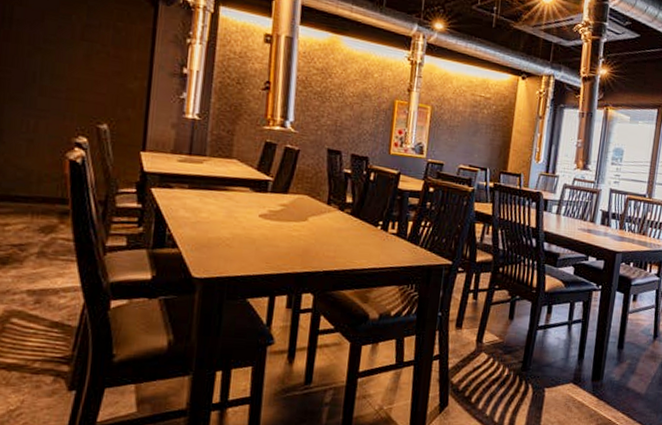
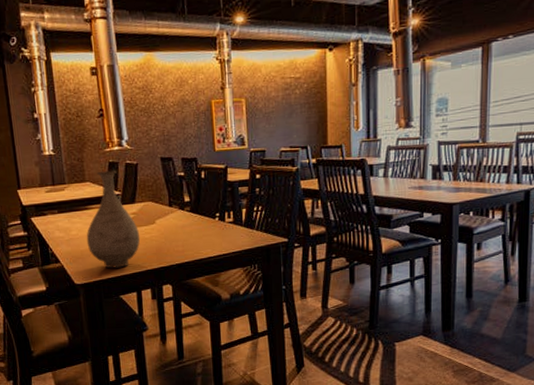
vase: none [218,150,287,266] -> present [86,170,141,269]

